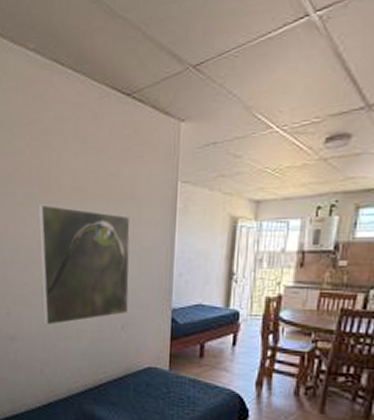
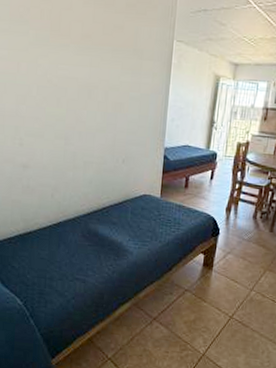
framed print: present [38,204,131,326] -> none [49,47,133,157]

